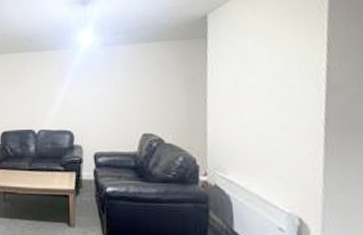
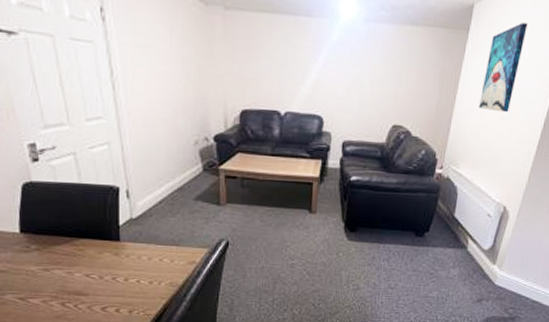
wall art: none [234,22,274,111] -> present [479,23,528,113]

